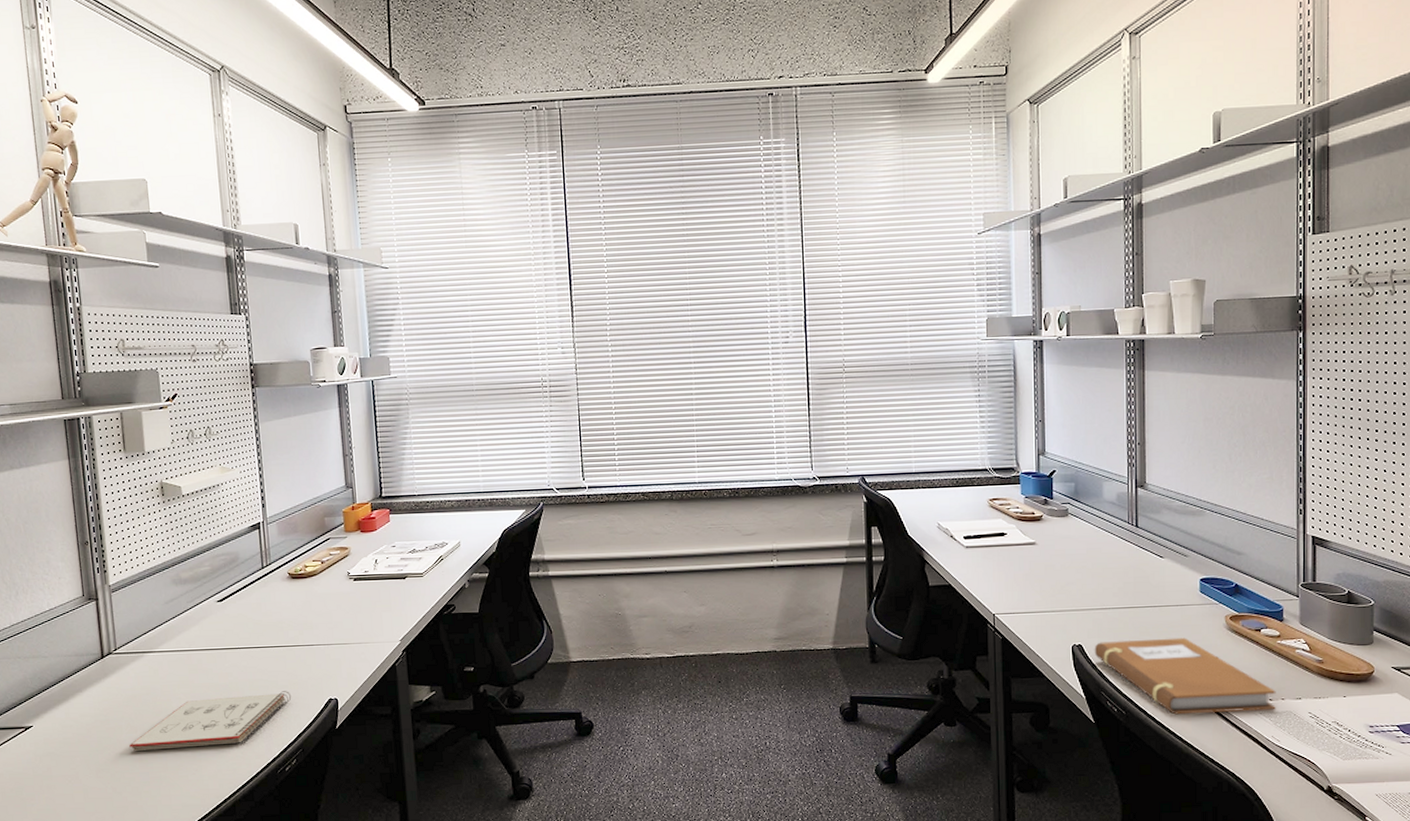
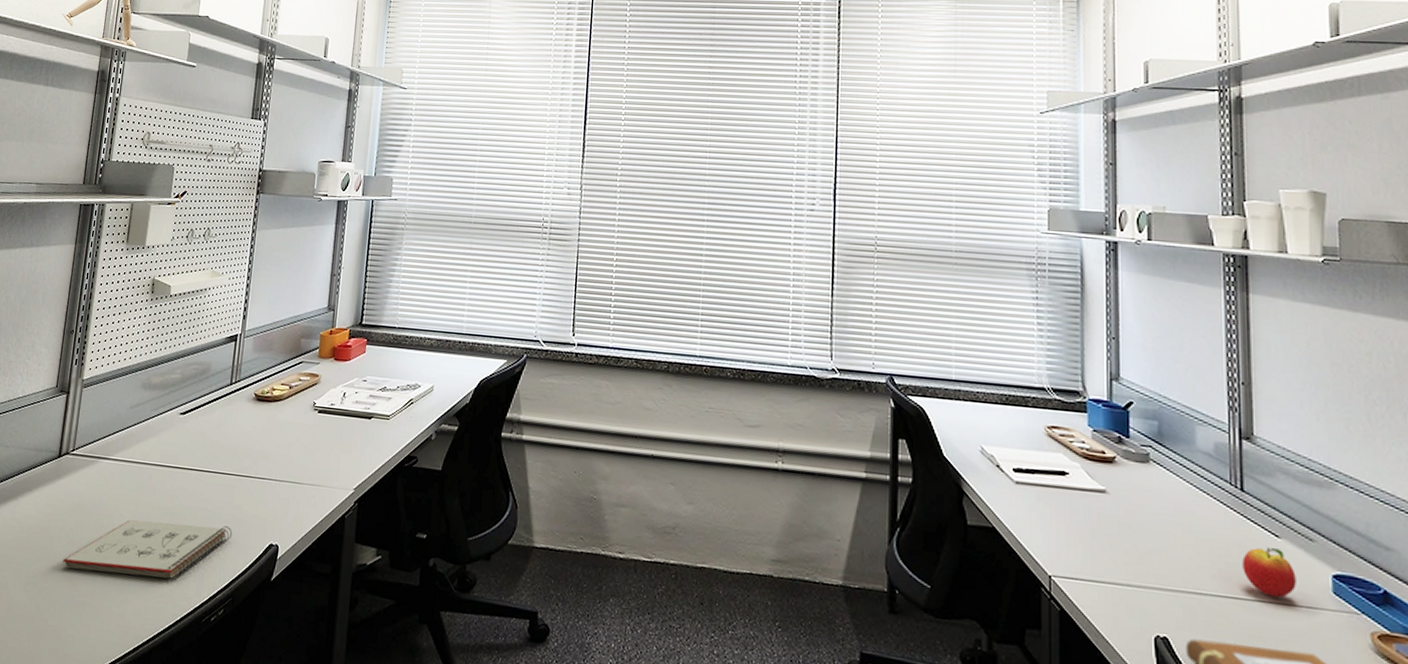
apple: none [1136,565,1174,602] -> present [1242,546,1296,598]

